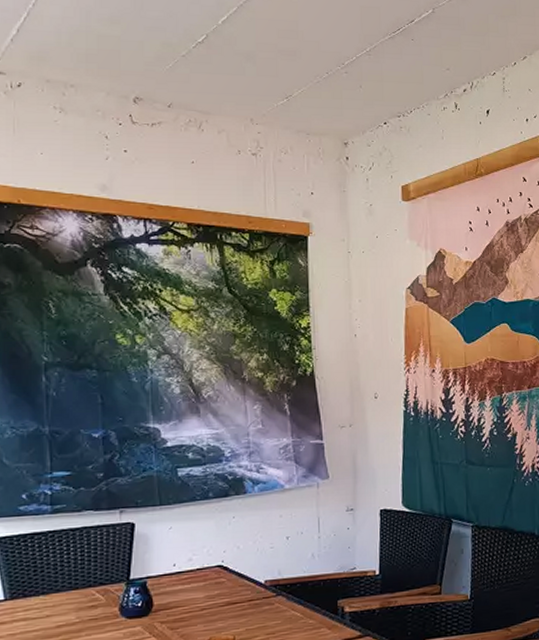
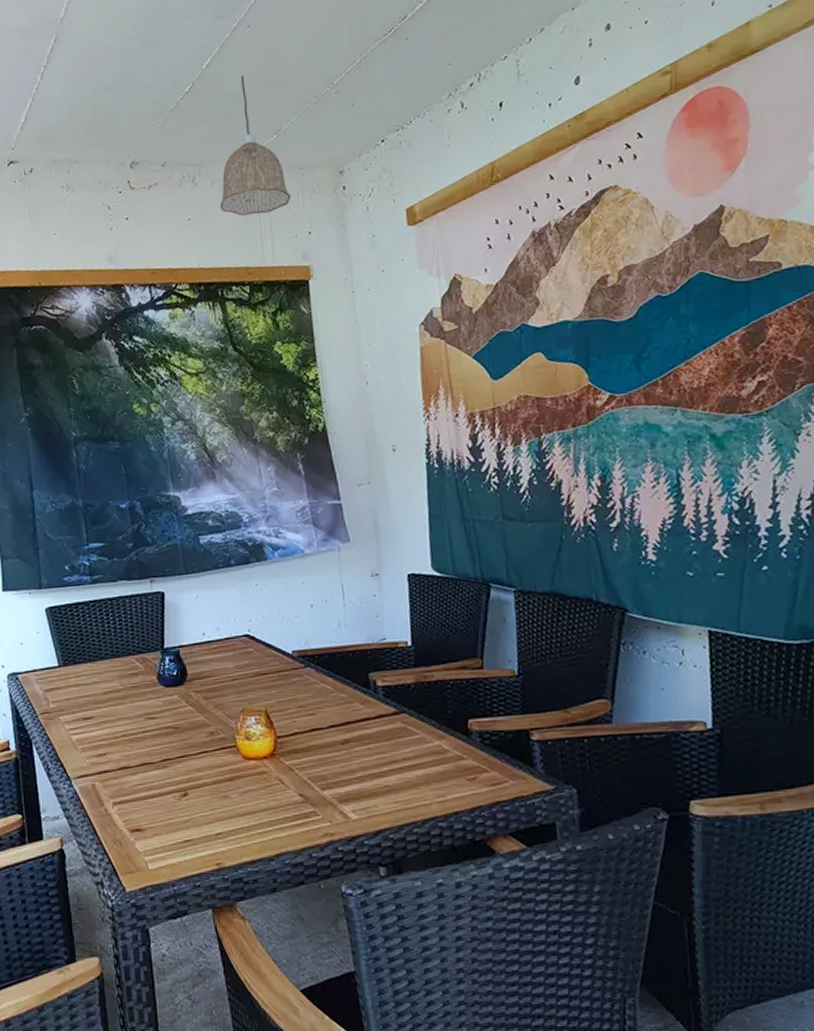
pendant lamp: none [225,39,297,169] -> present [219,75,291,216]

